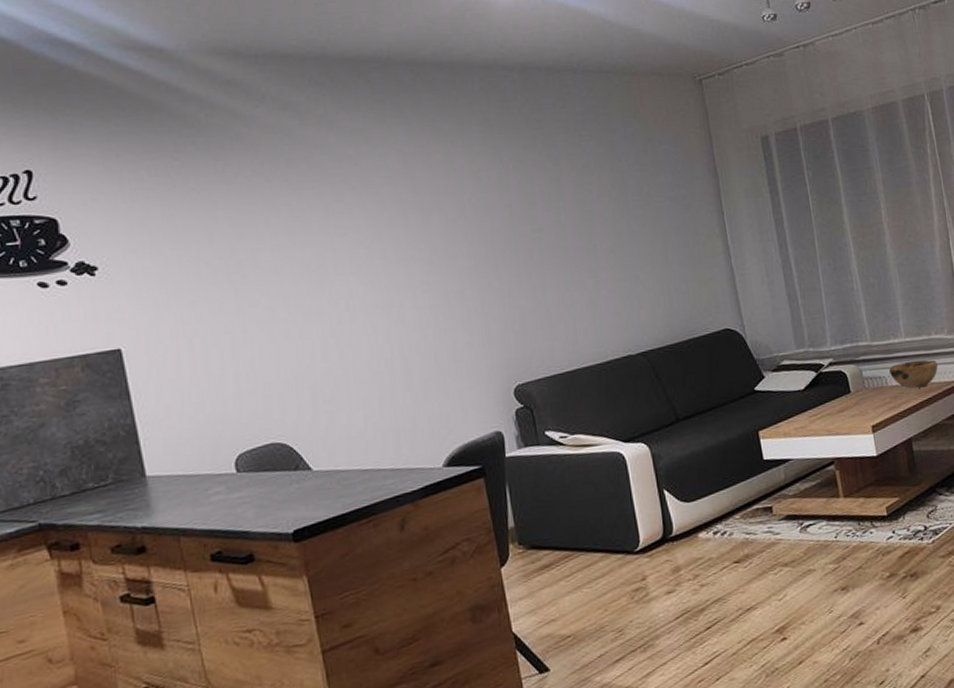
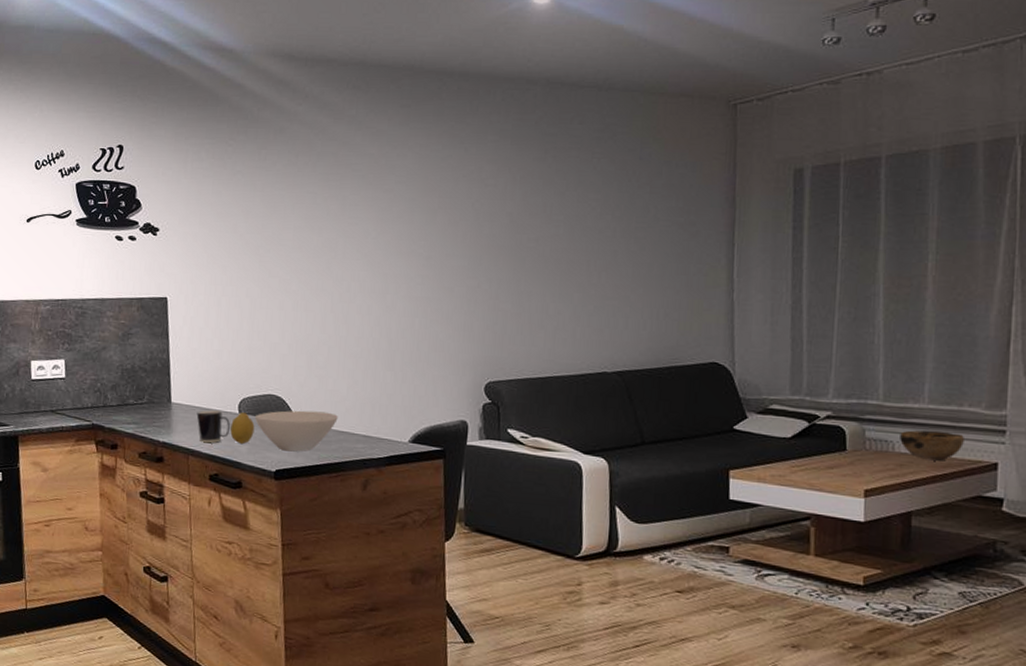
mug: none [182,474,230,518] -> present [196,410,231,444]
fruit: none [229,471,260,510] -> present [230,412,255,445]
bowl: none [258,450,359,508] -> present [255,410,338,453]

